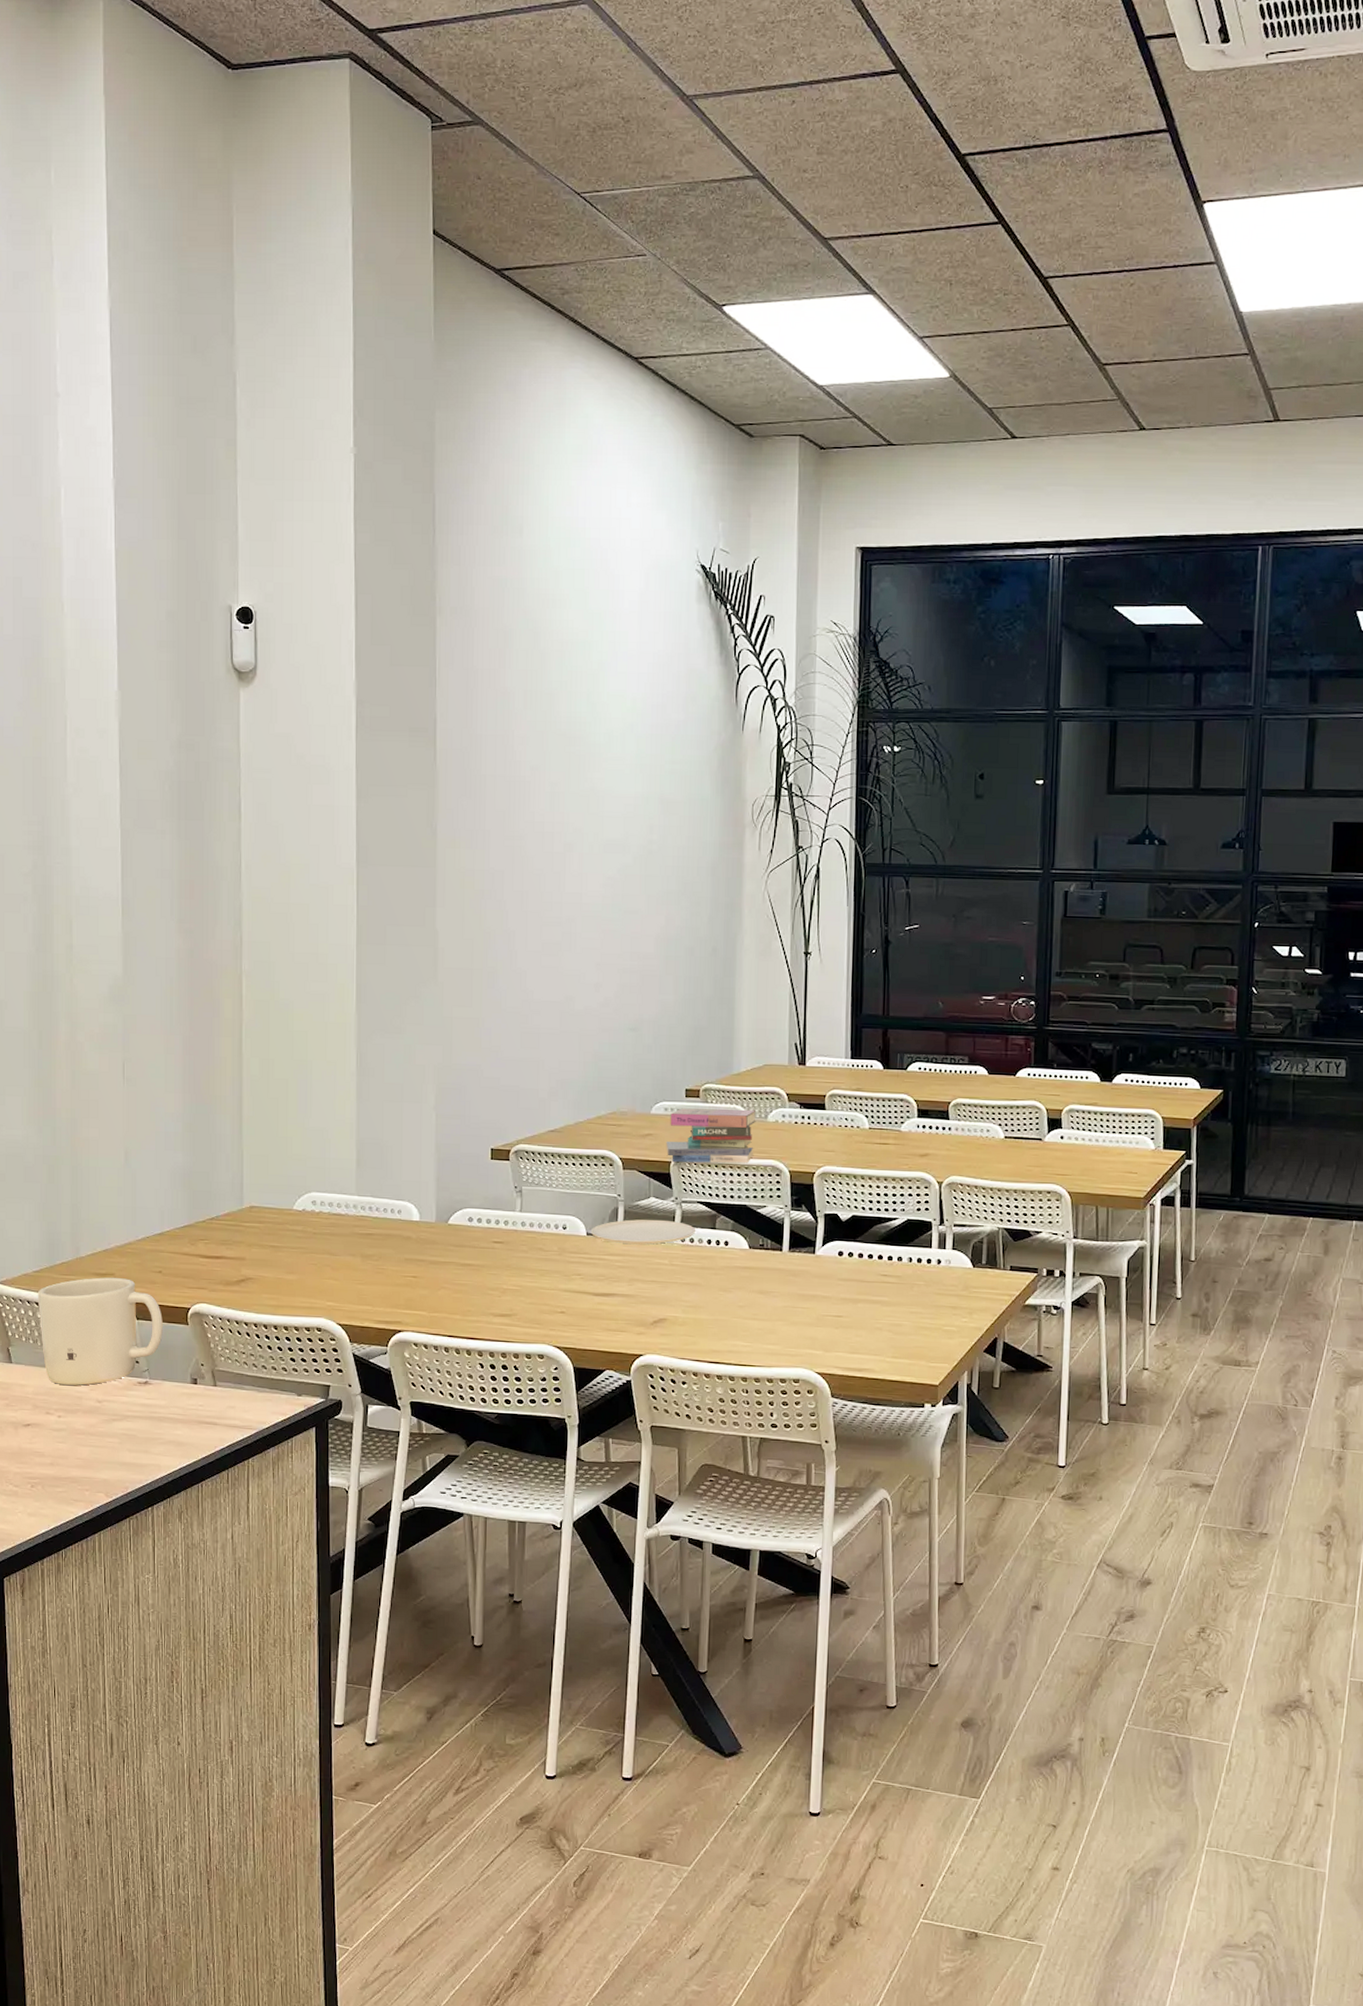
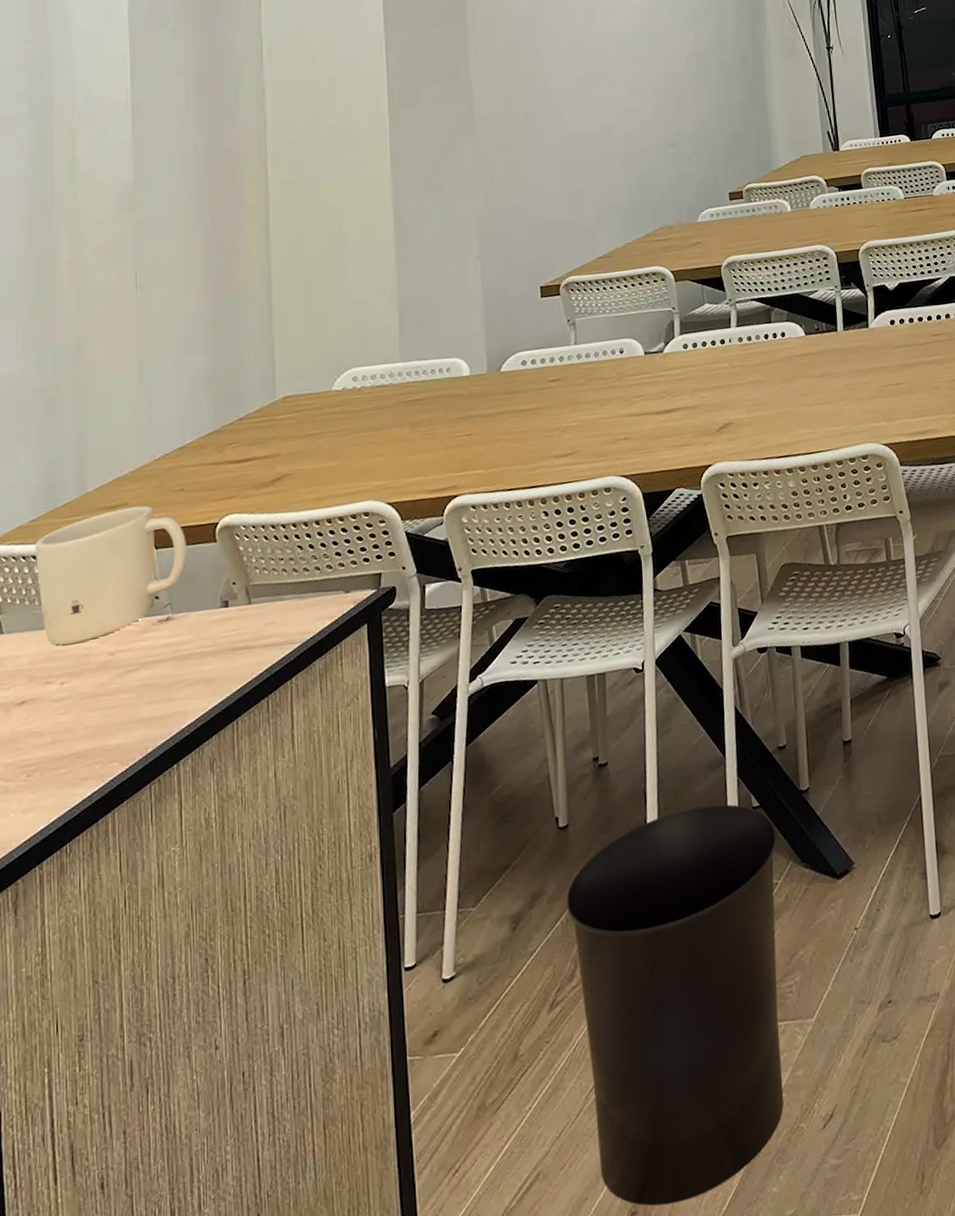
waste bin: none [476,1659,672,1979] -> present [566,804,784,1206]
plate: present [590,1219,696,1245] -> none [648,322,753,357]
books: present [666,1108,757,1164] -> none [715,200,800,266]

